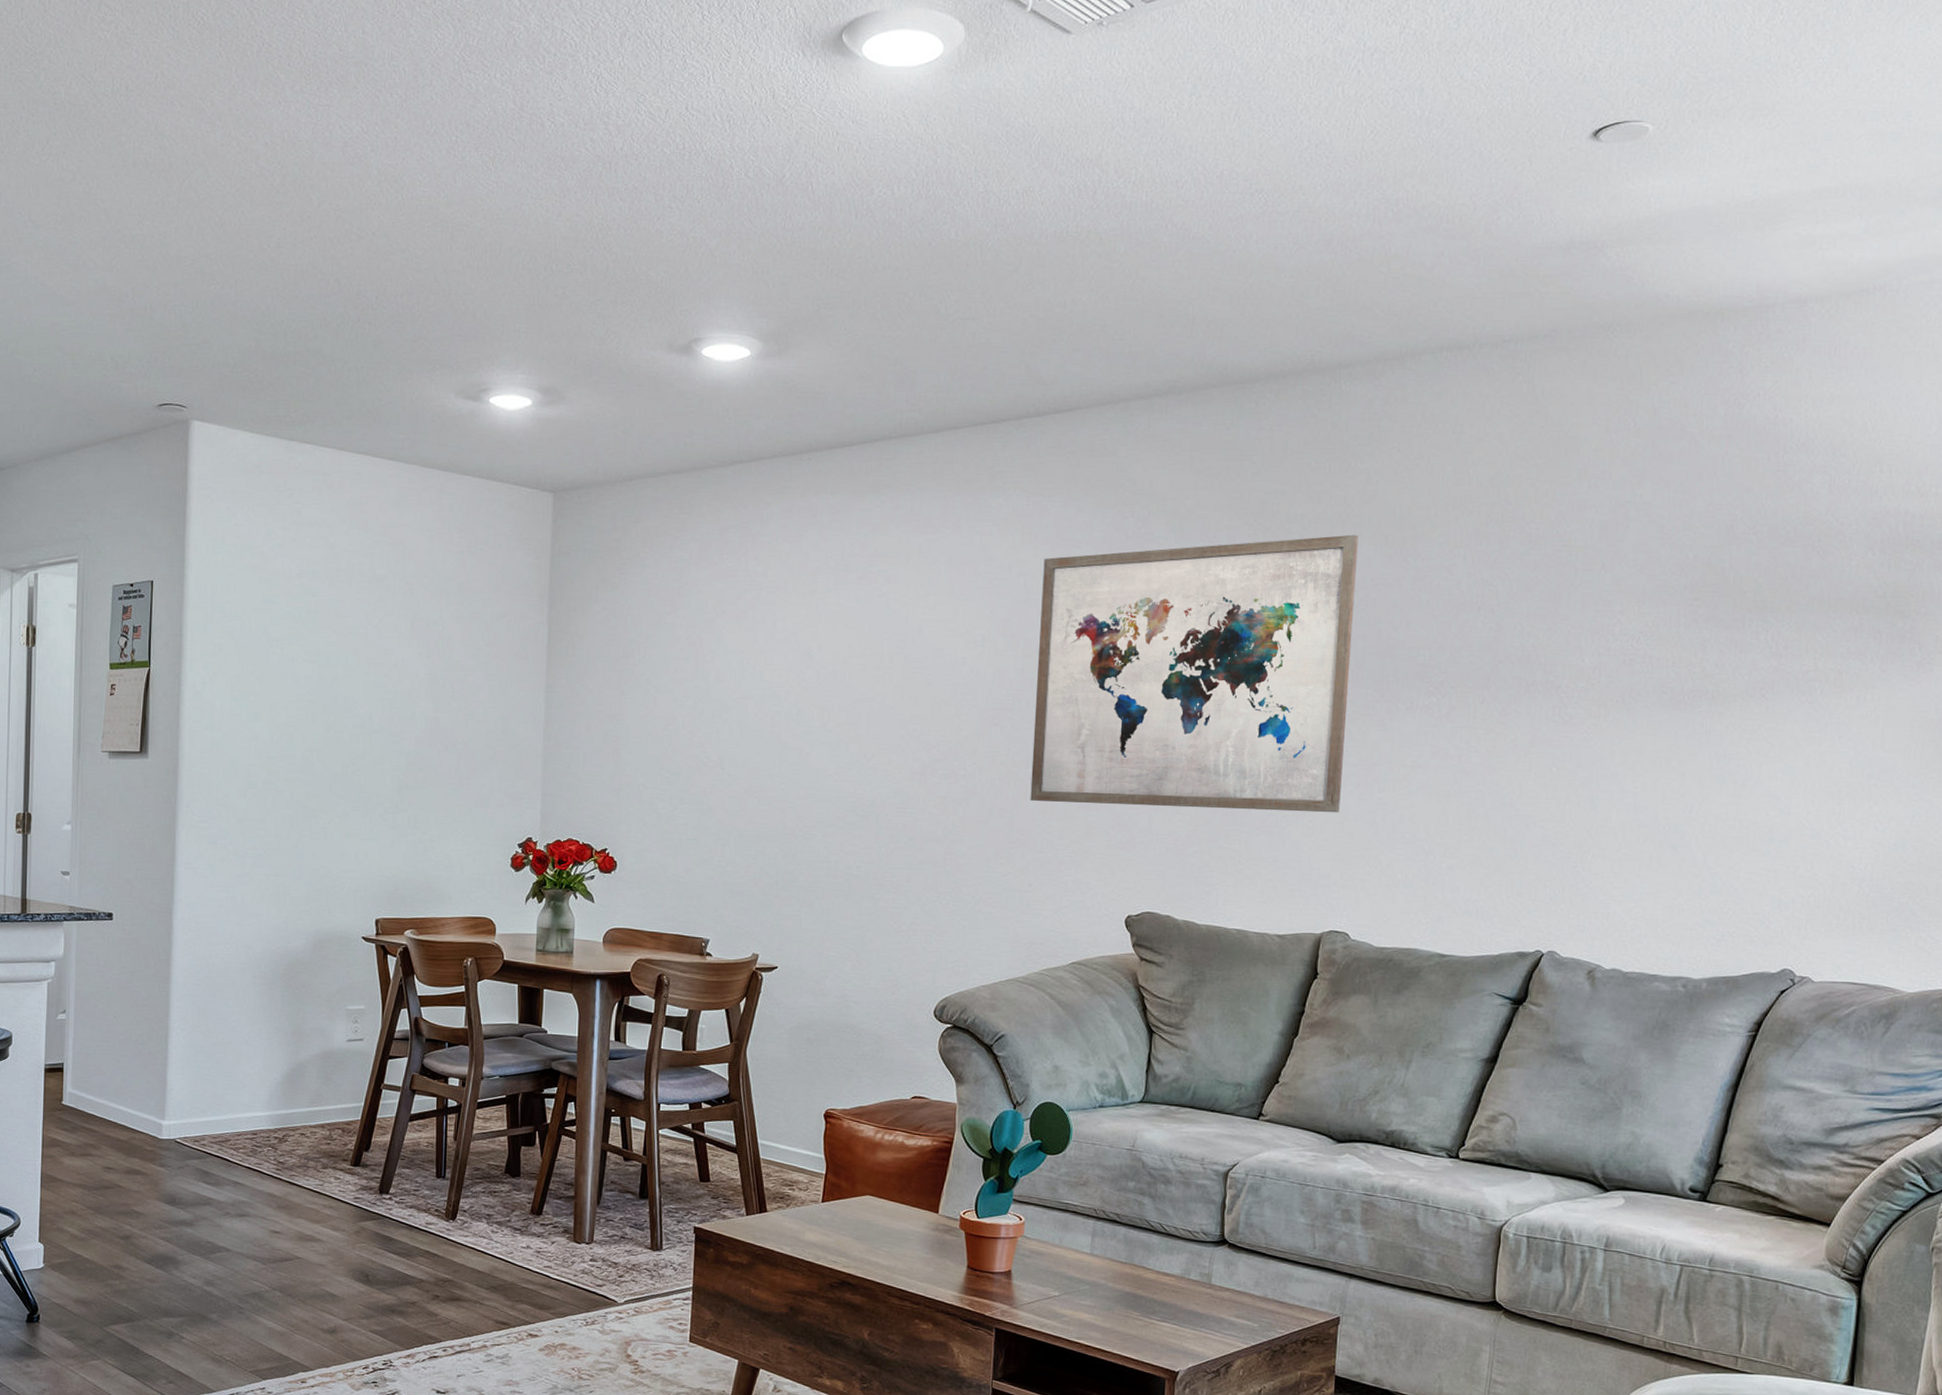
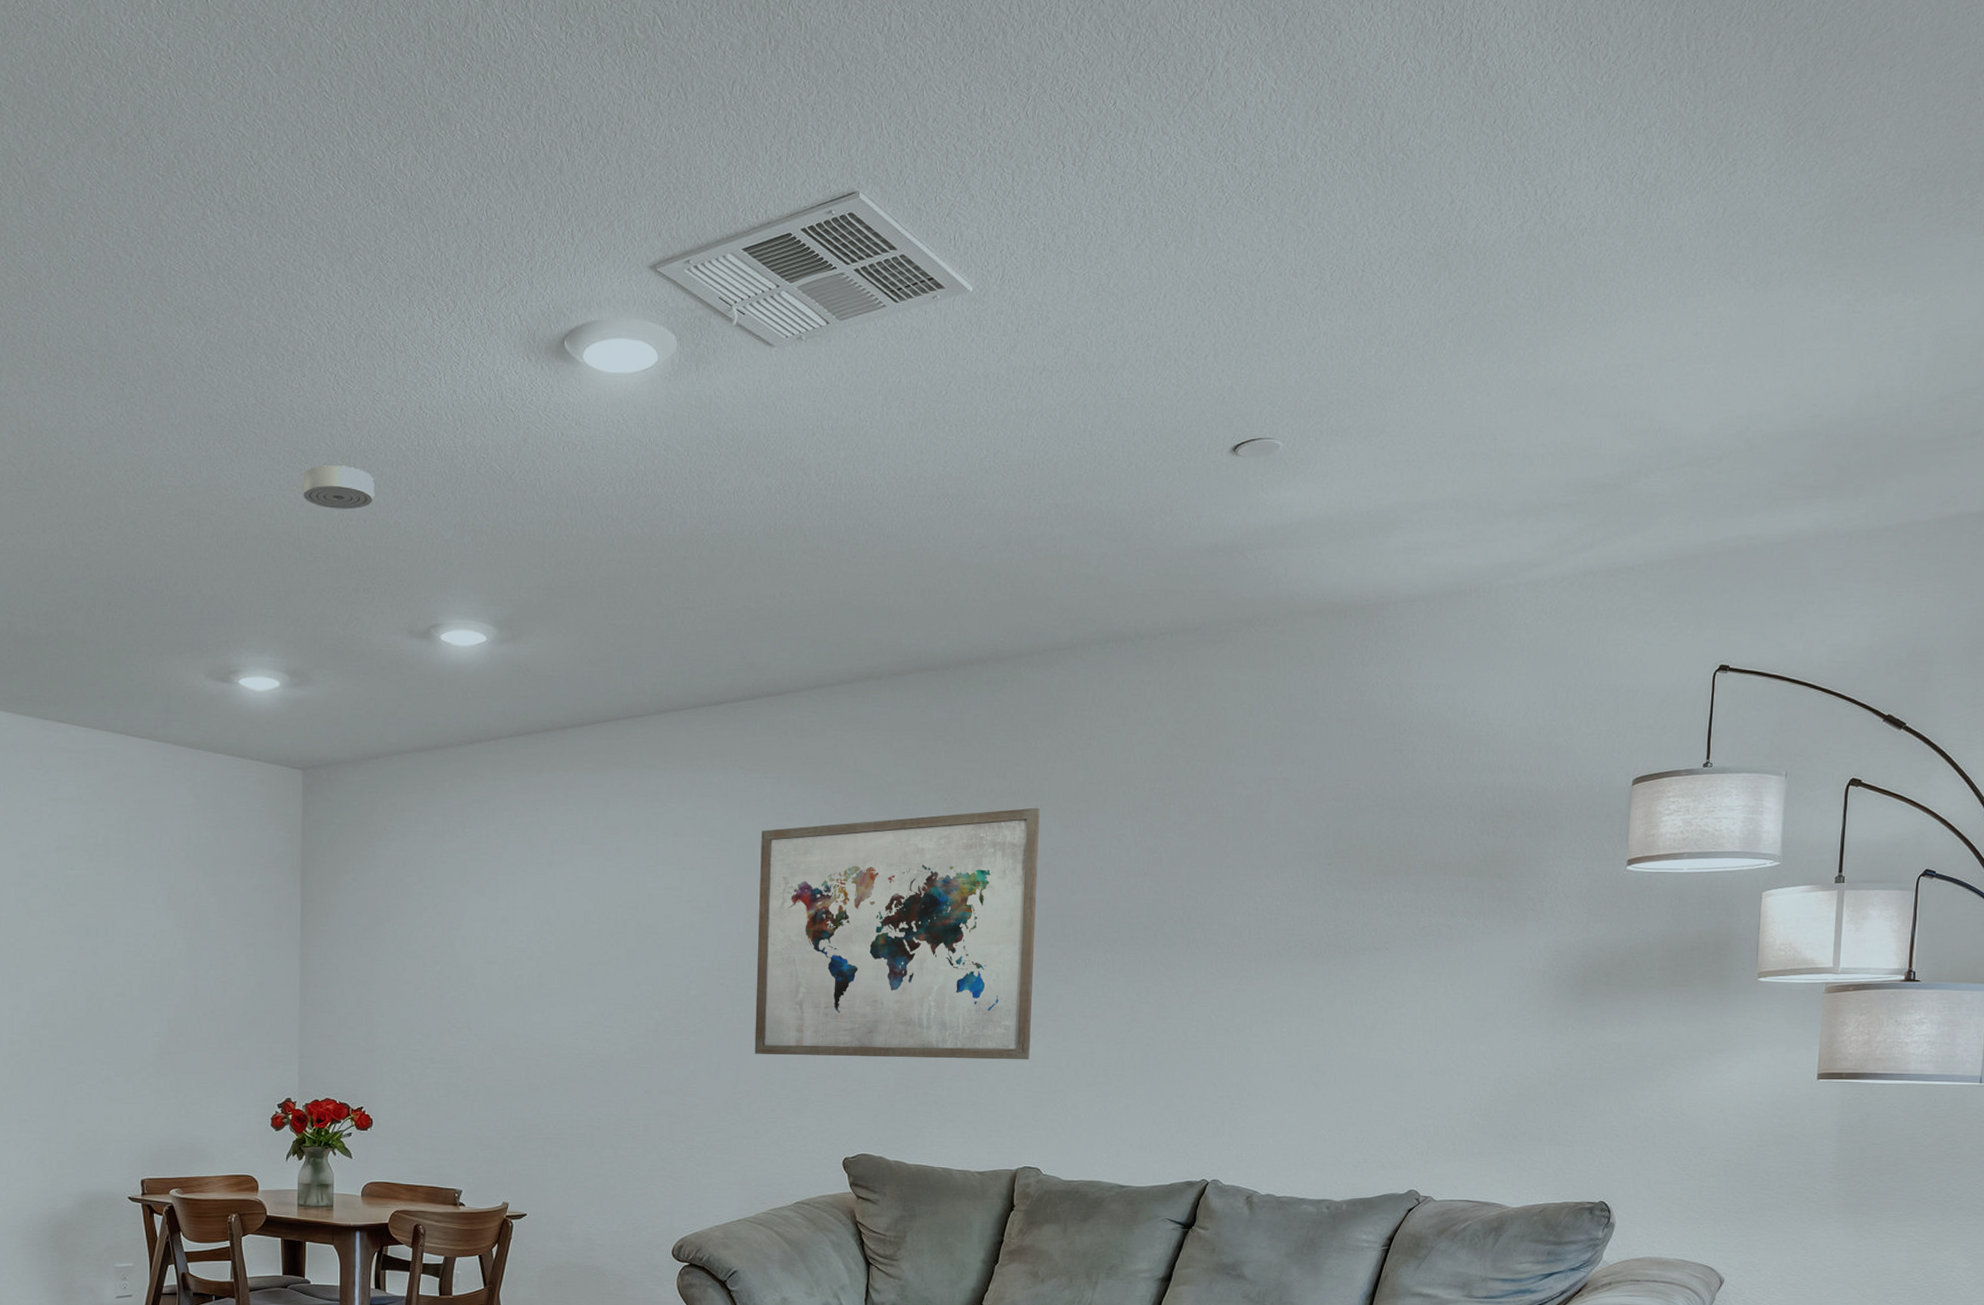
smoke detector: none [560,172,636,218] -> present [302,465,374,510]

